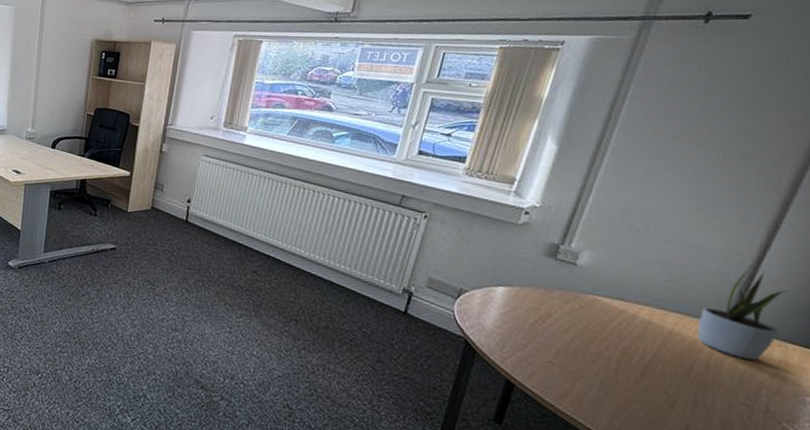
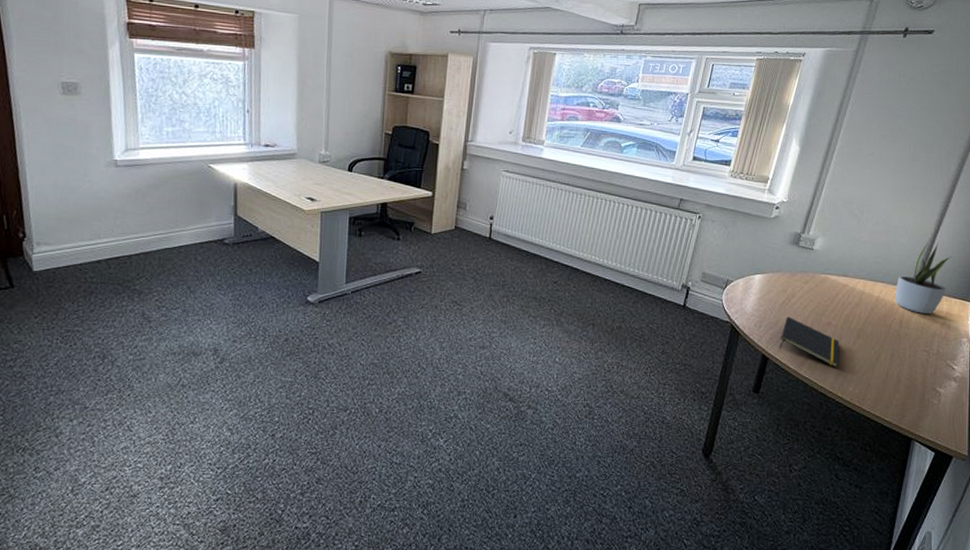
notepad: none [528,339,614,408] -> present [778,316,839,367]

